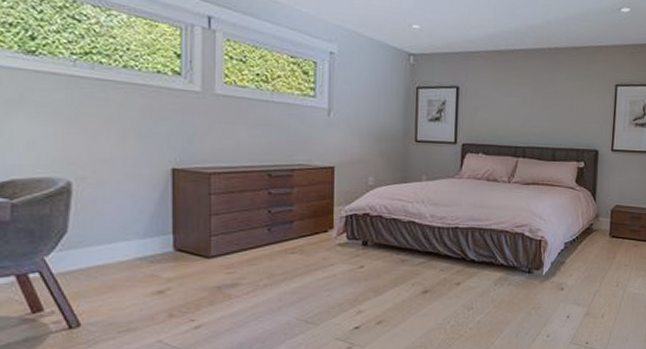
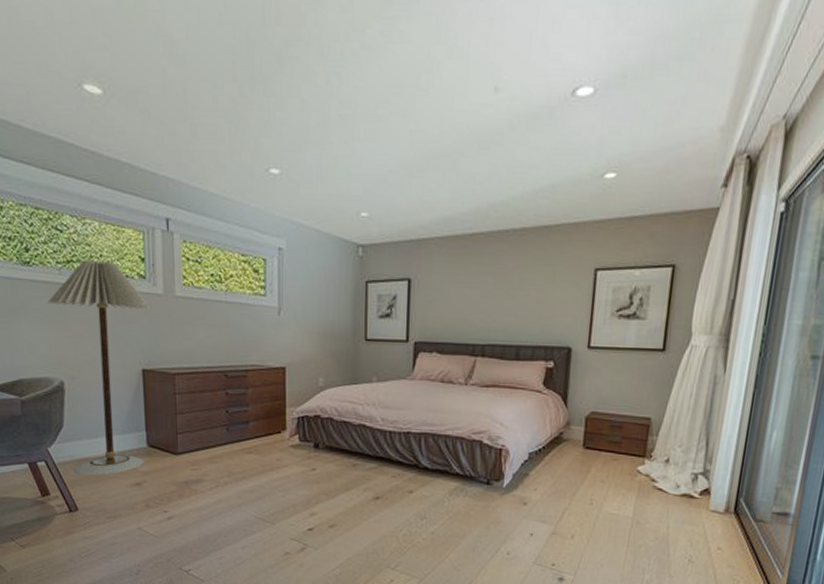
floor lamp: none [55,52,186,286] -> present [47,260,151,476]

